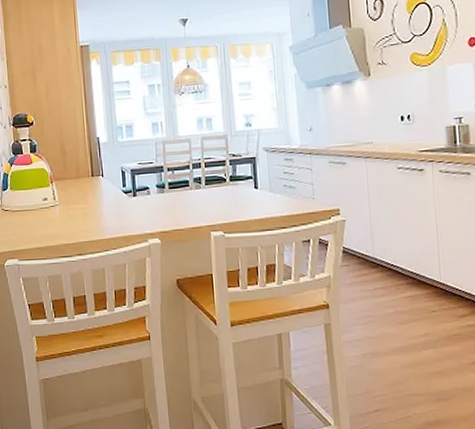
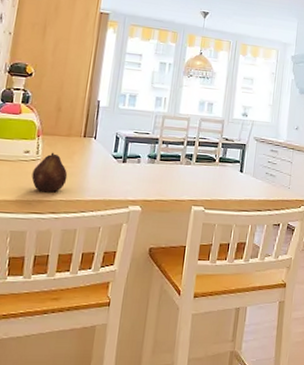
fruit: none [54,196,86,236] -> present [31,152,68,193]

